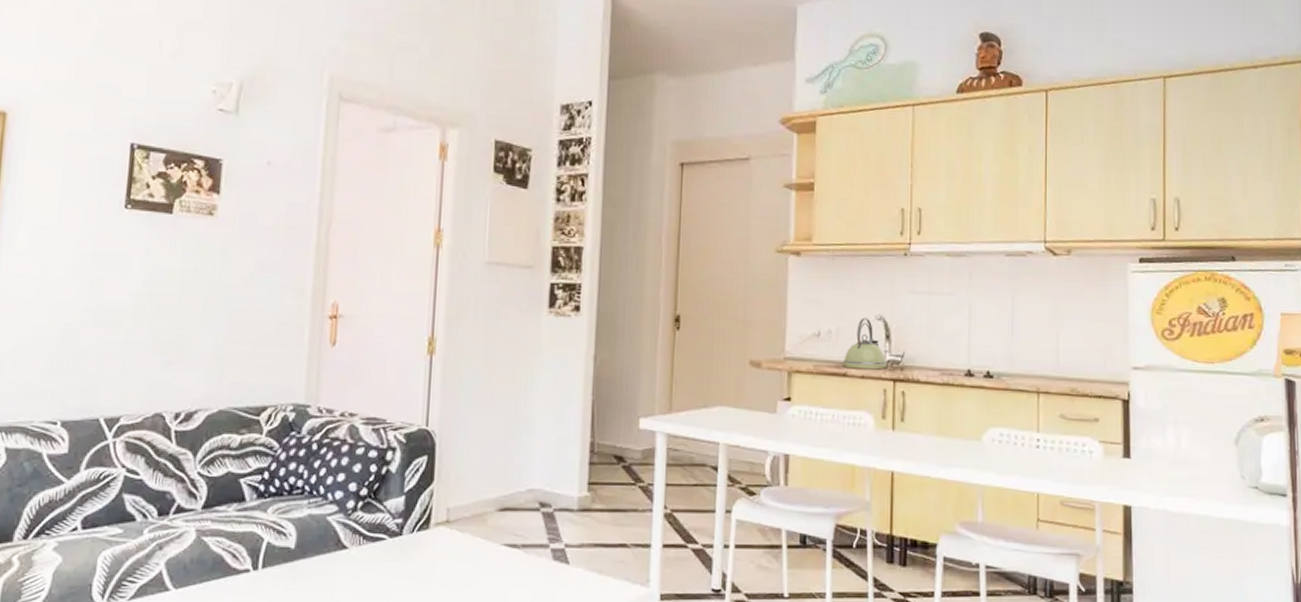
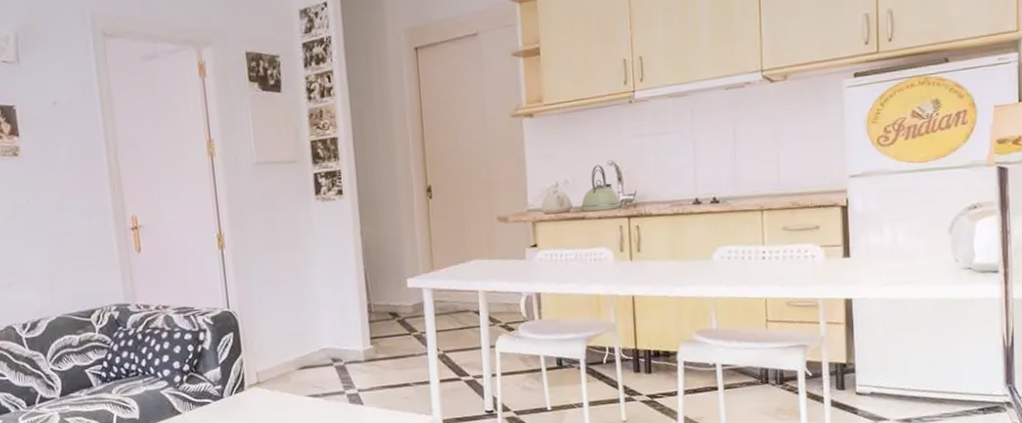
teapot: none [799,337,834,367] -> present [540,189,572,215]

